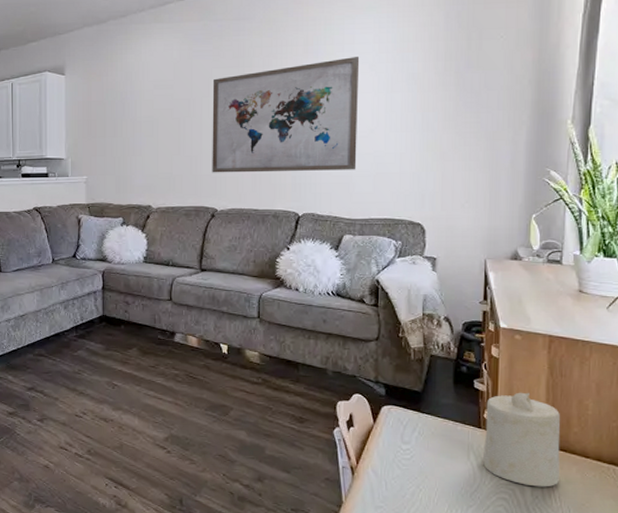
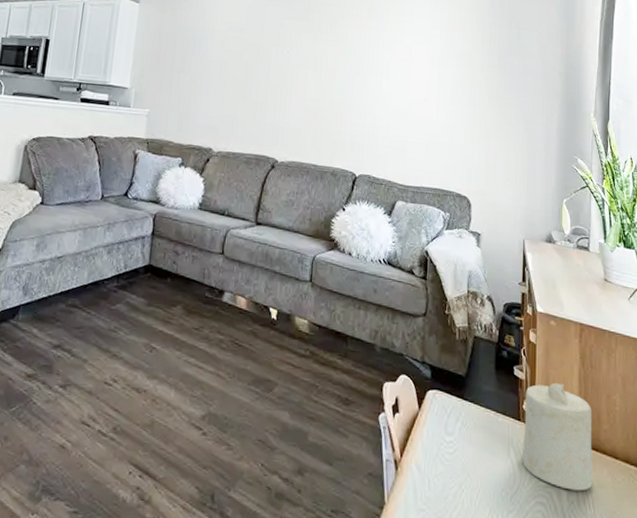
wall art: present [212,56,360,173] -> none [275,27,417,136]

